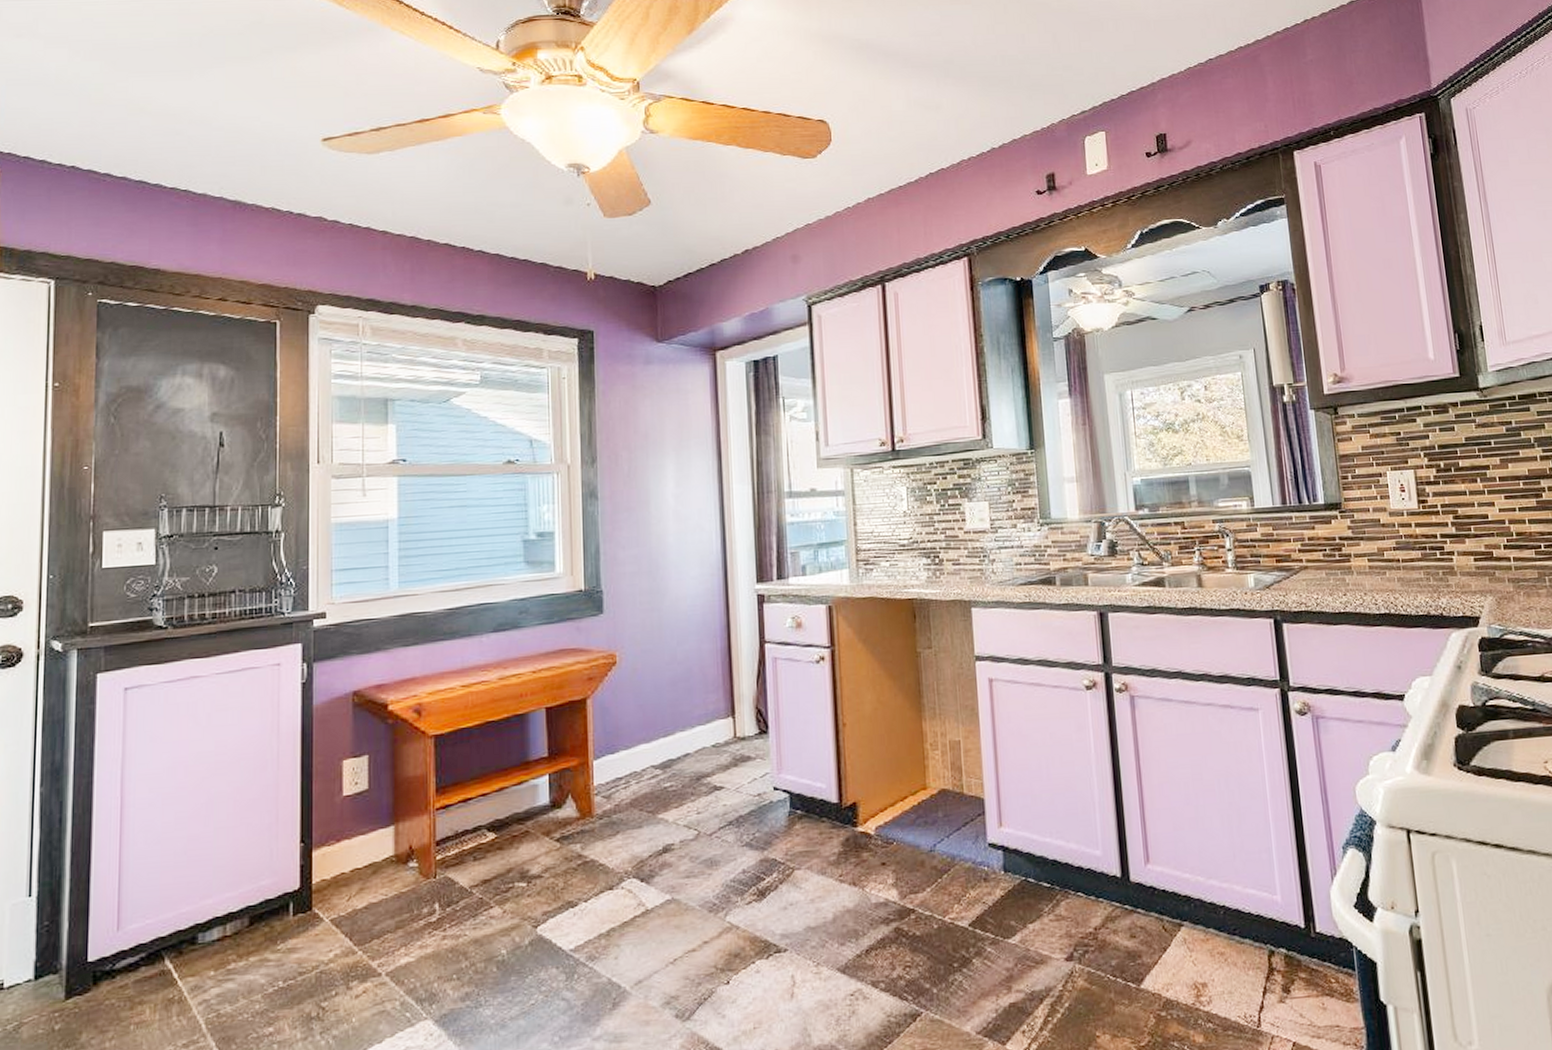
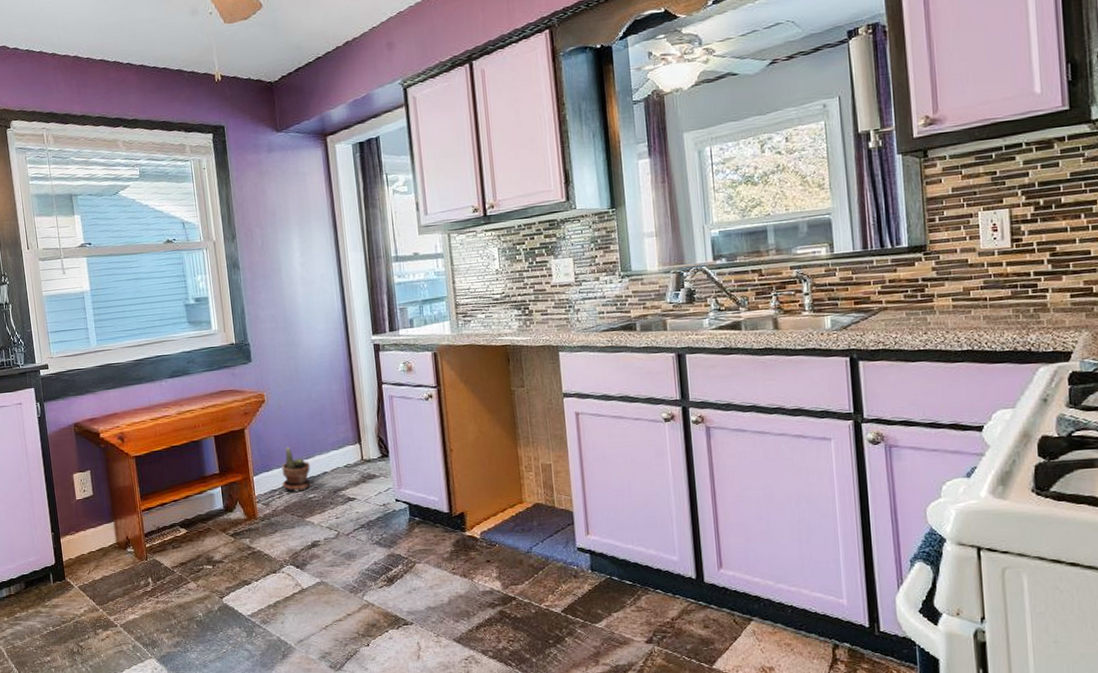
potted plant: none [630,721,668,780] -> present [281,446,311,492]

